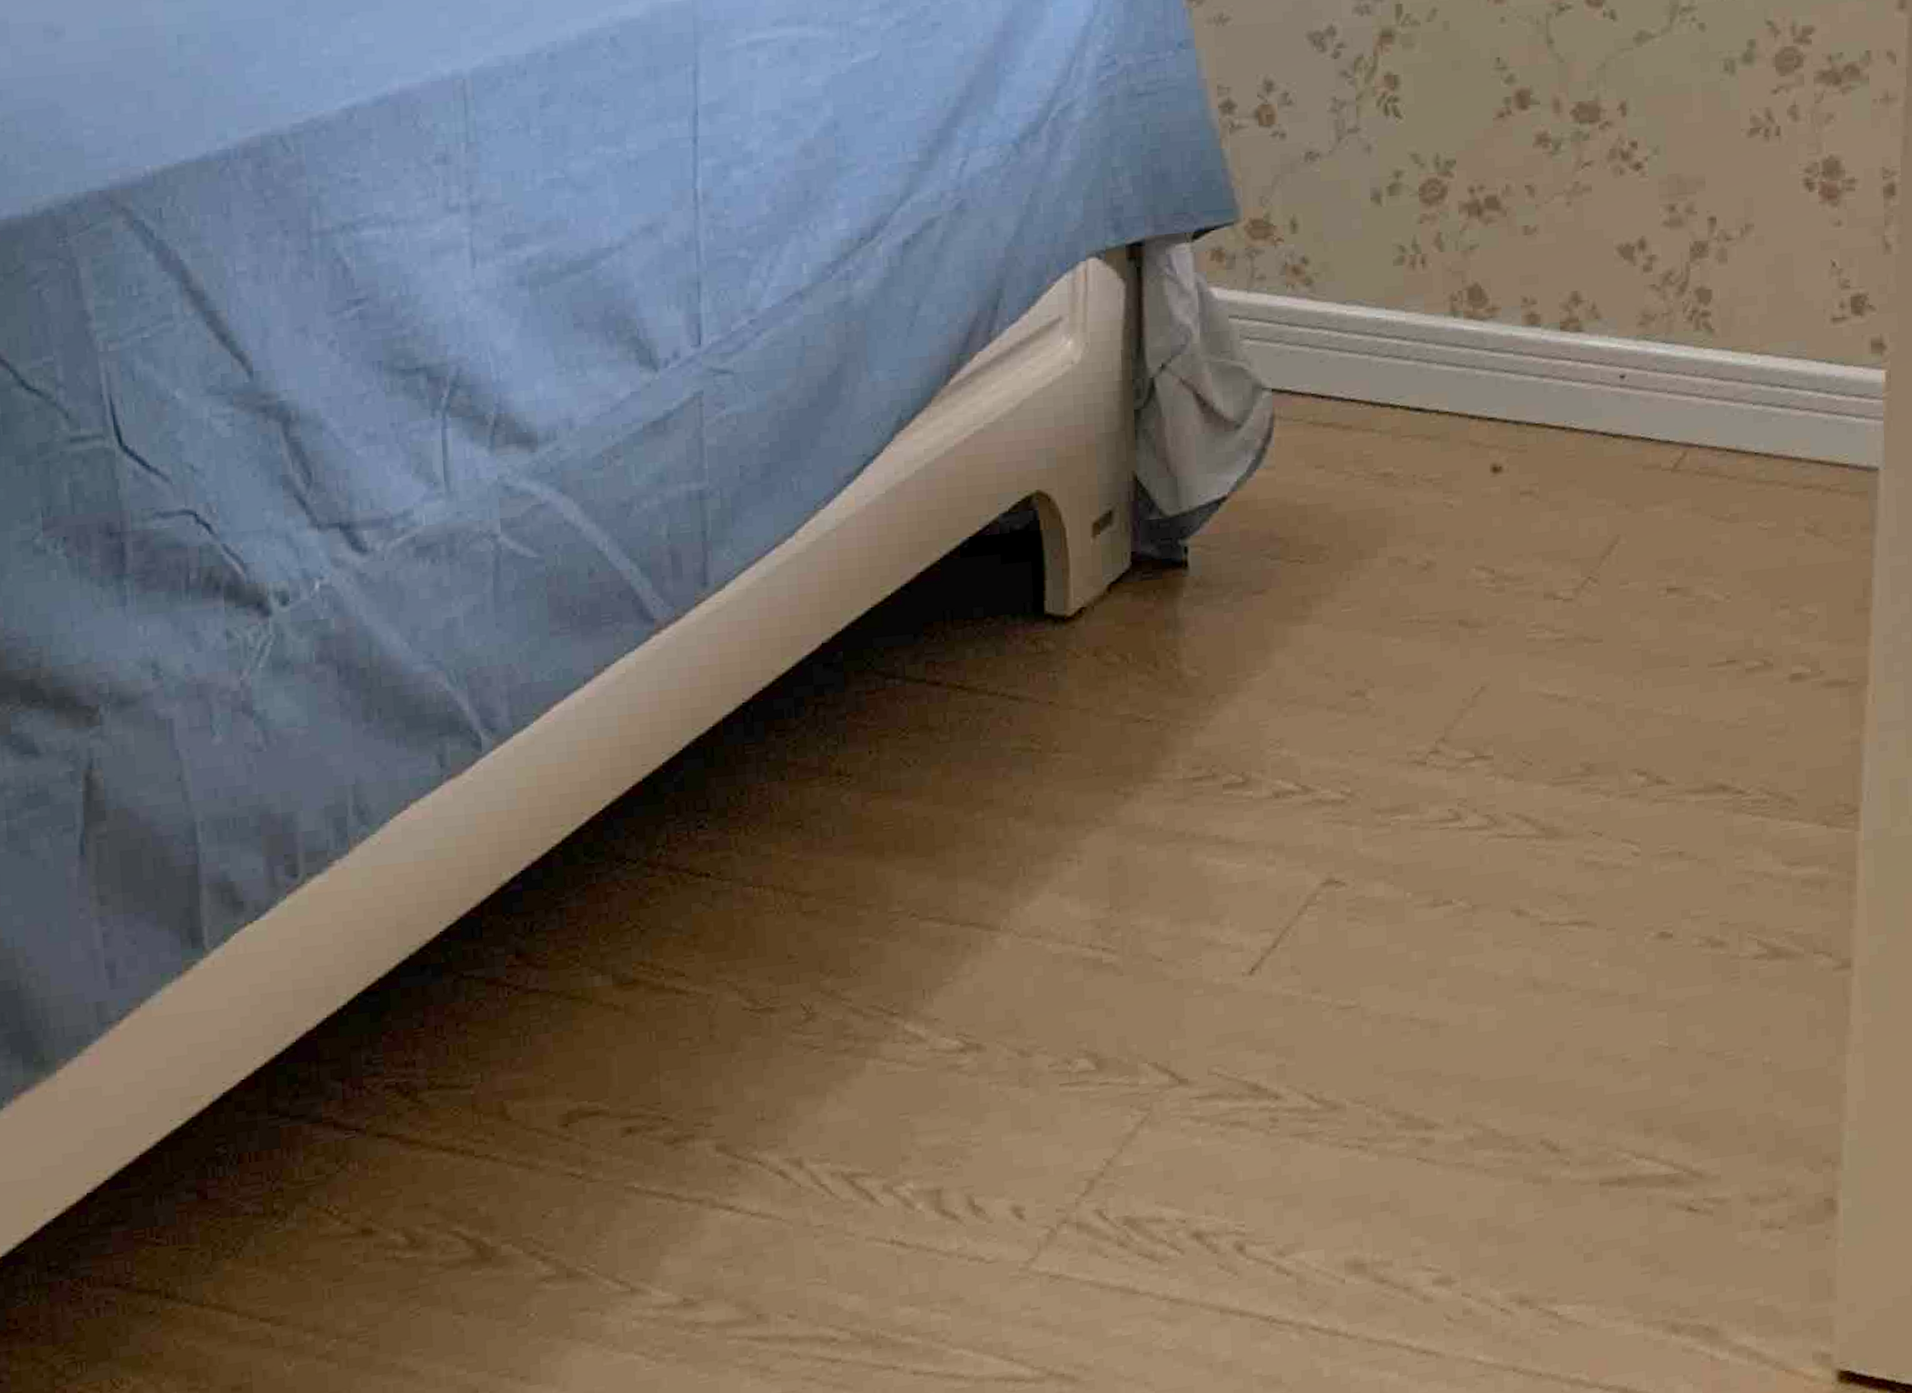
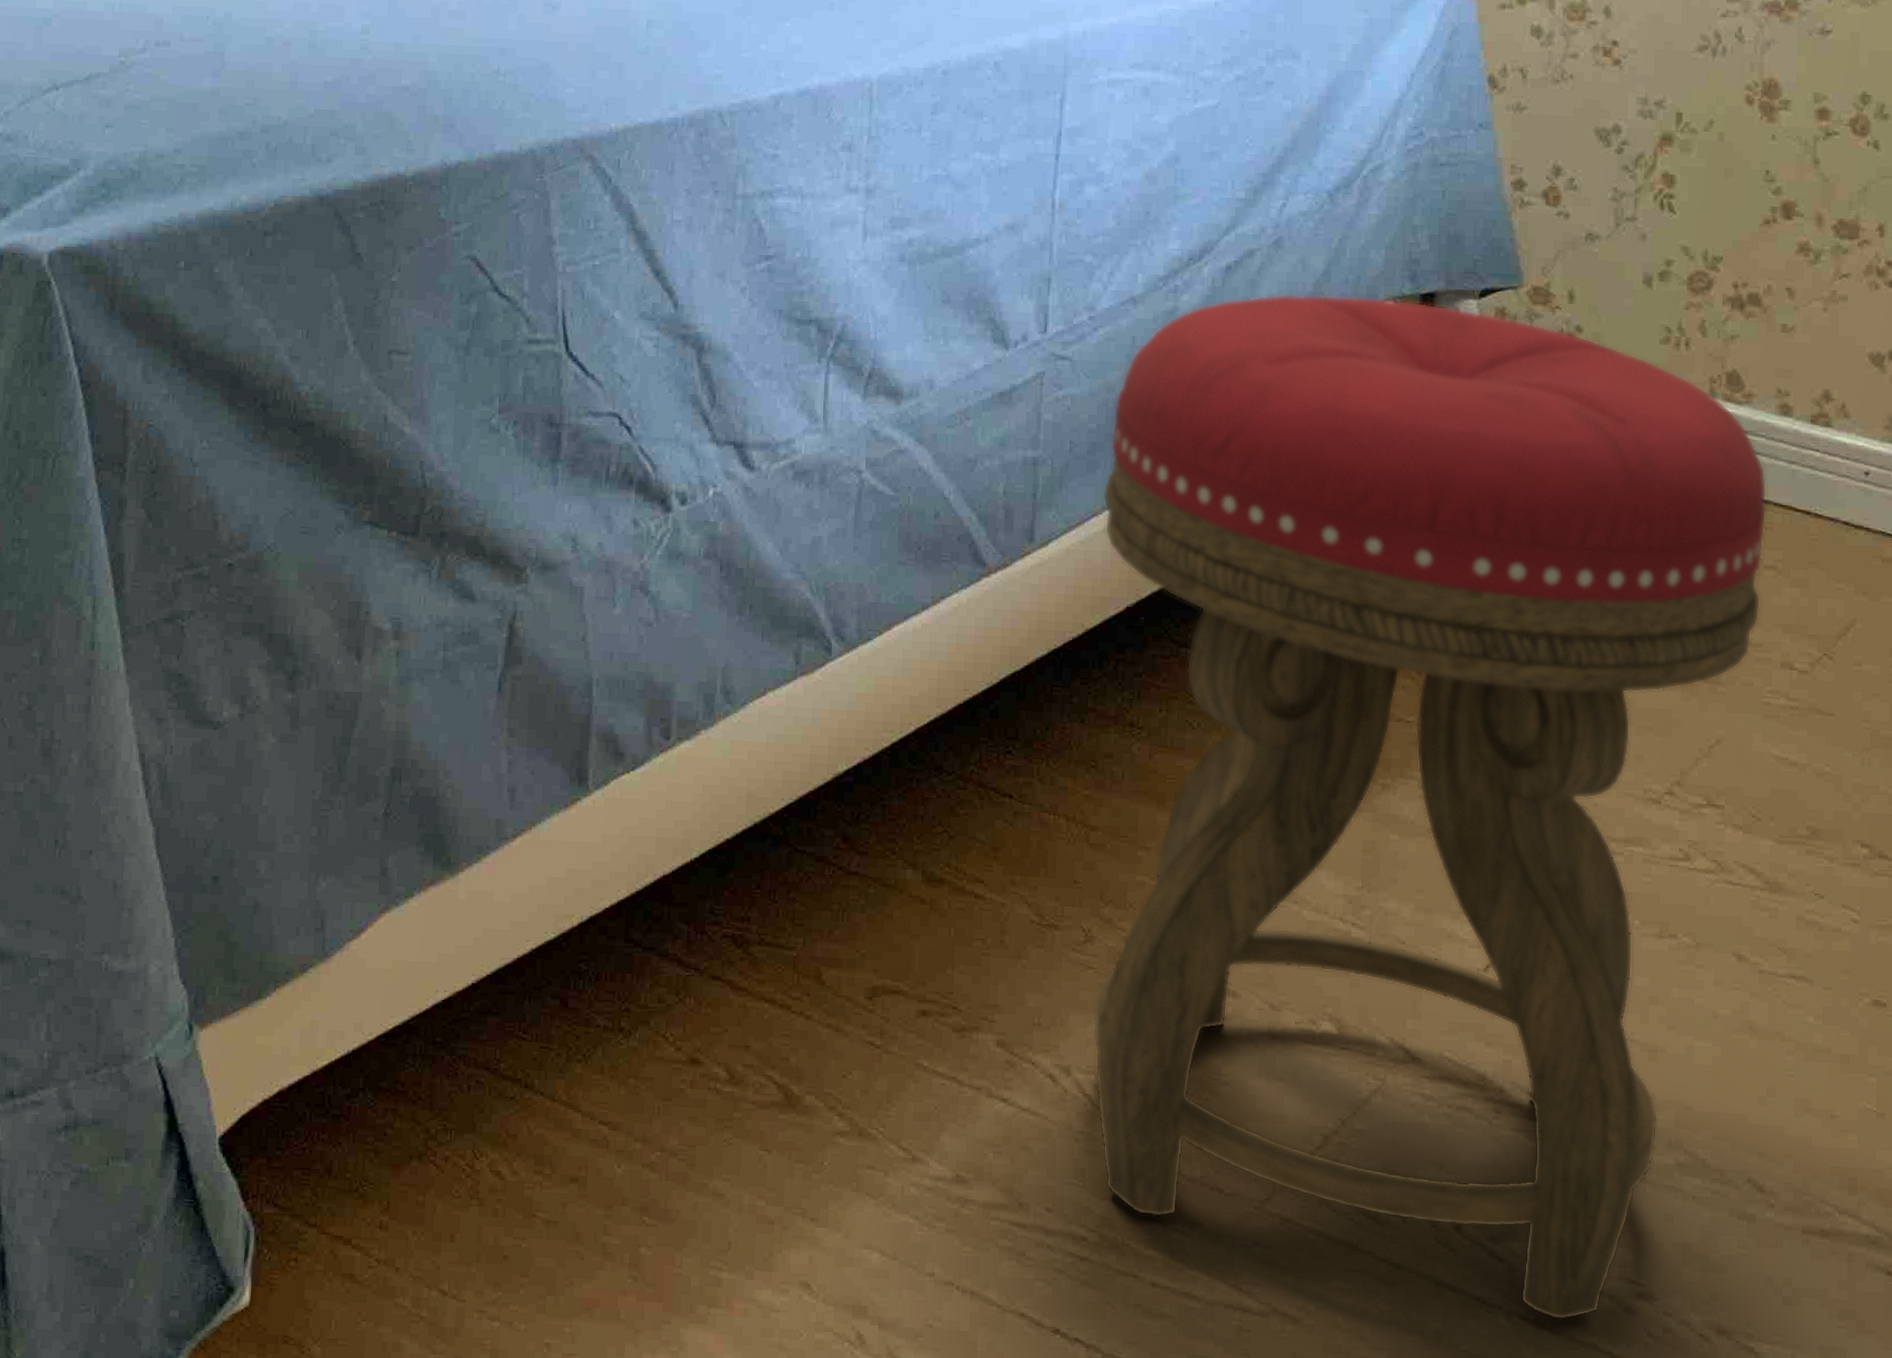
stool: none [782,253,1520,1325] -> present [1092,294,1767,1321]

